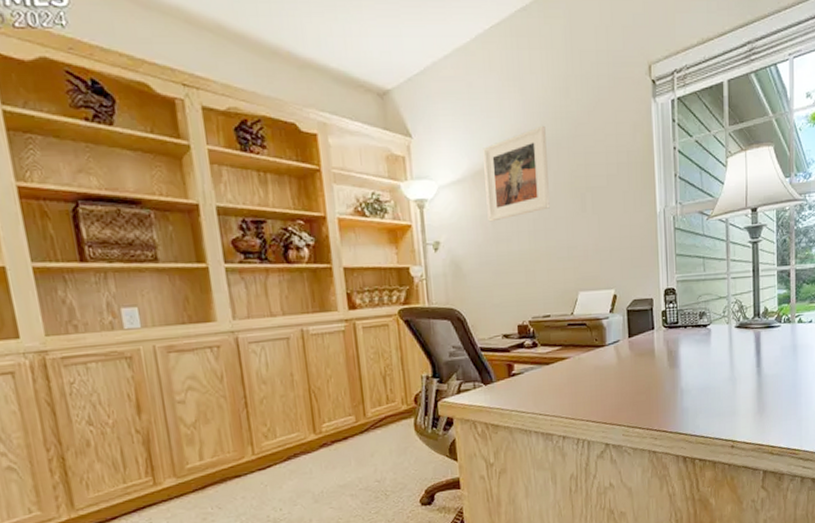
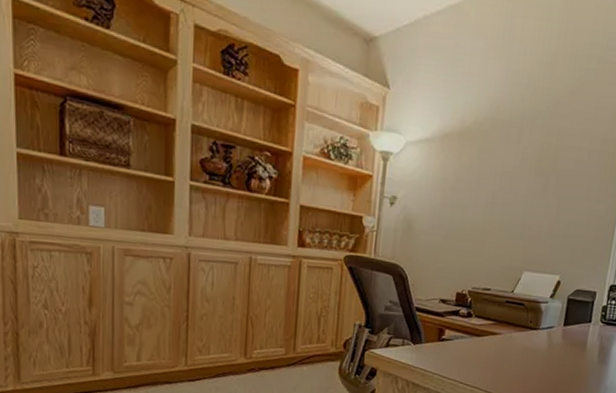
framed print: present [483,126,550,222] -> none [448,98,524,187]

